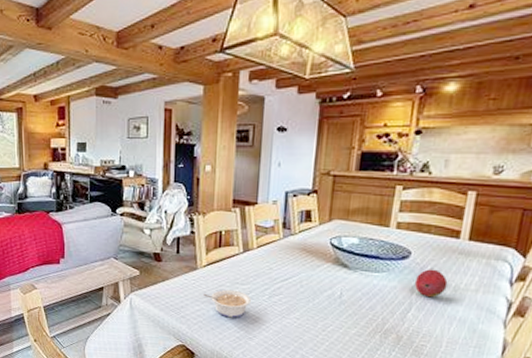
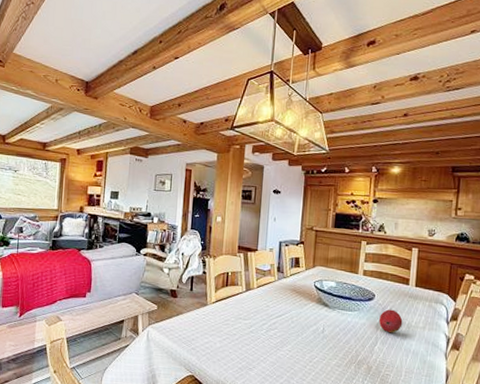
legume: present [202,289,251,318] -> none [211,324,251,350]

